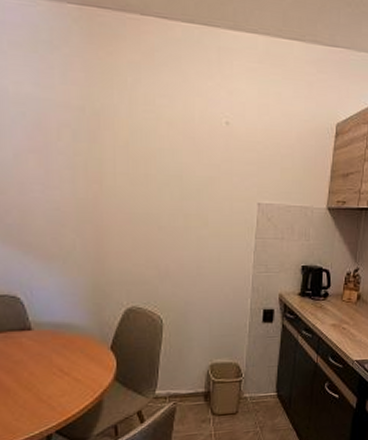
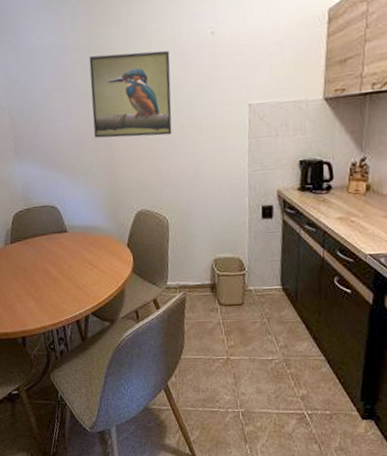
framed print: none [79,119,179,224] -> present [89,50,172,138]

